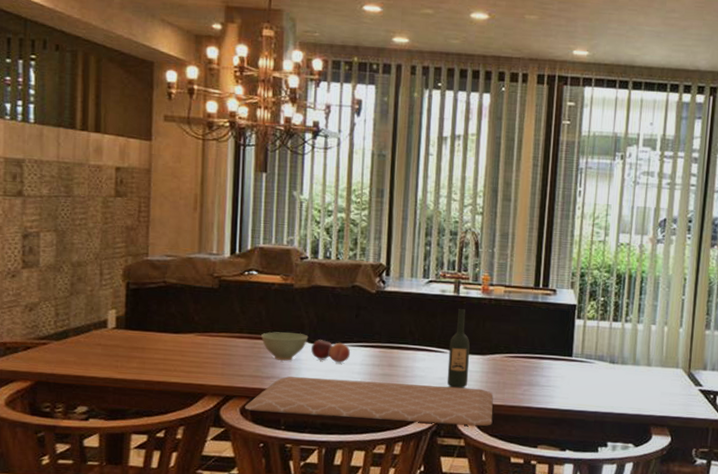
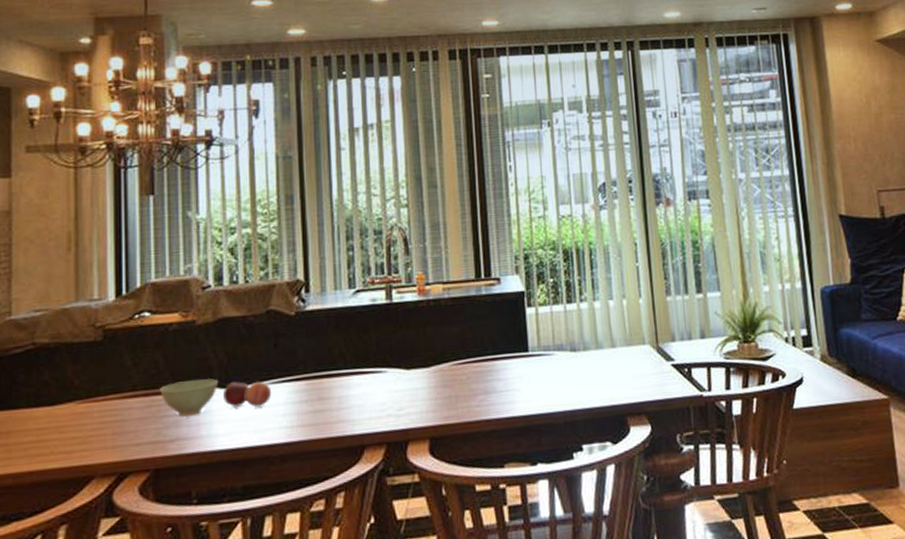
placemat: present [244,376,493,427] -> none [144,407,449,488]
wine bottle: present [447,309,470,388] -> none [387,317,415,413]

